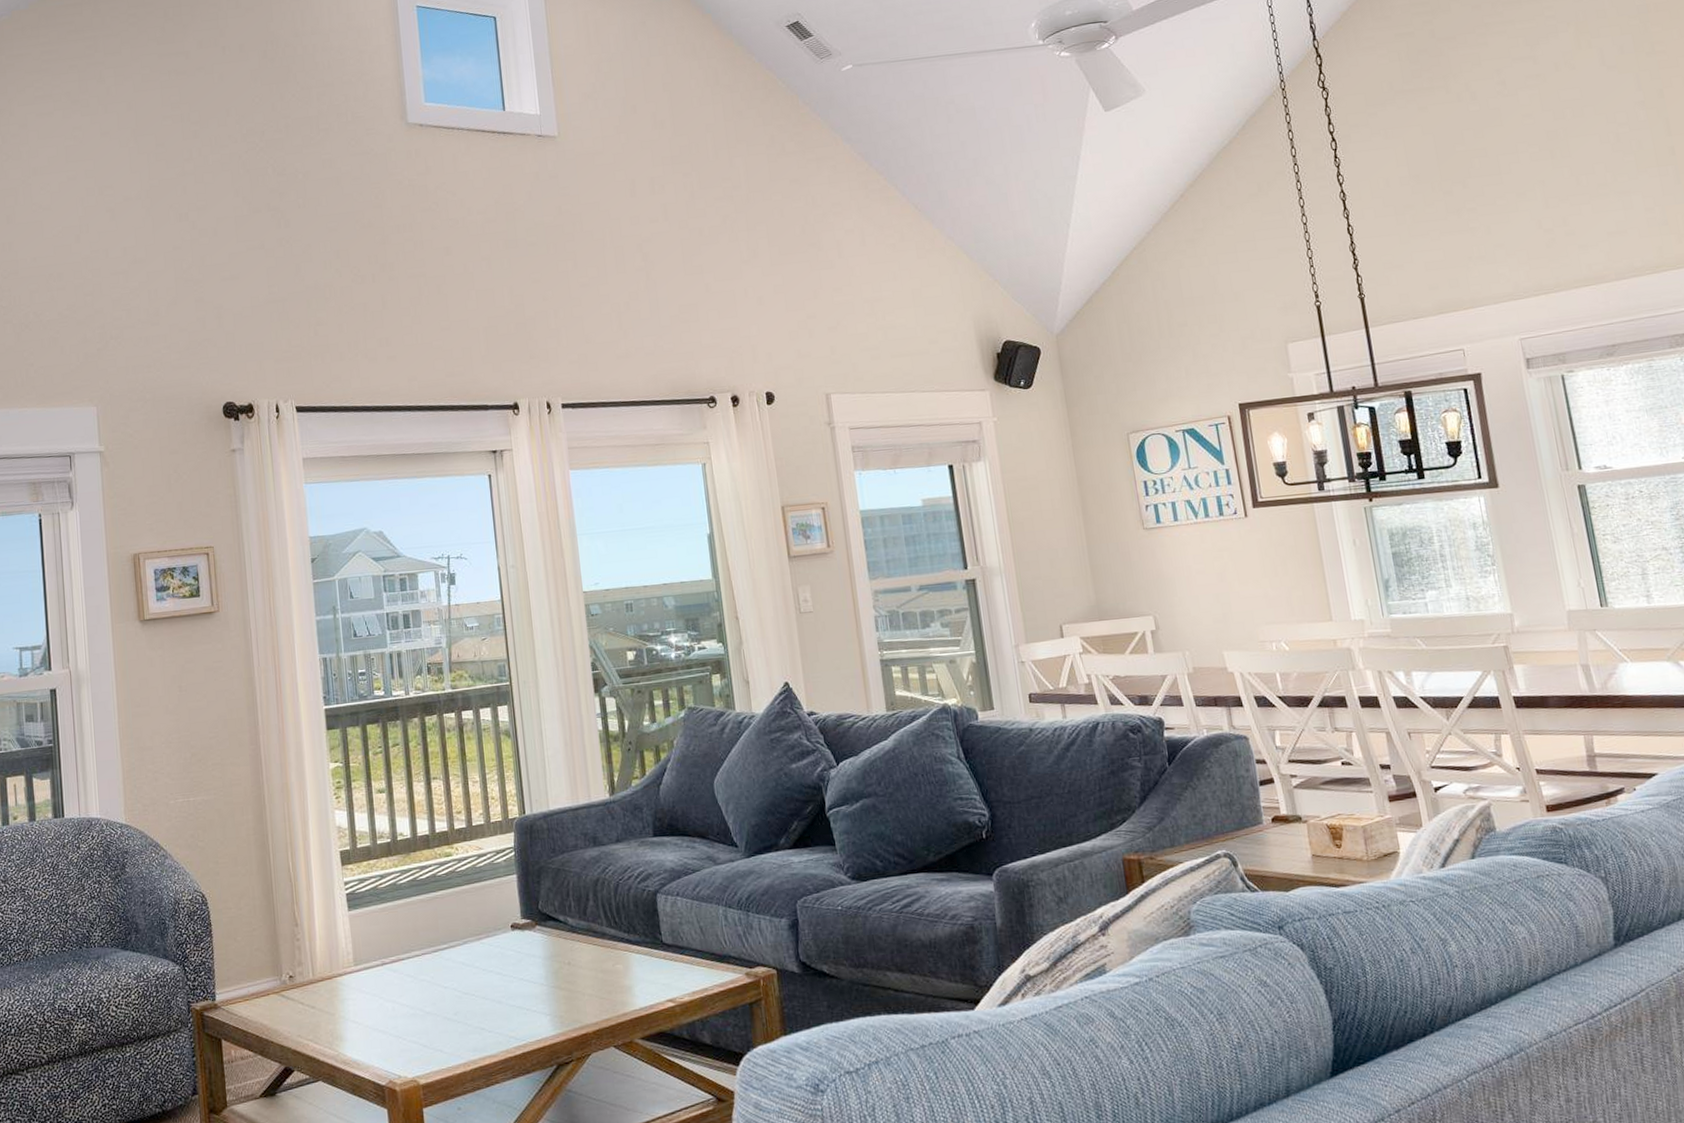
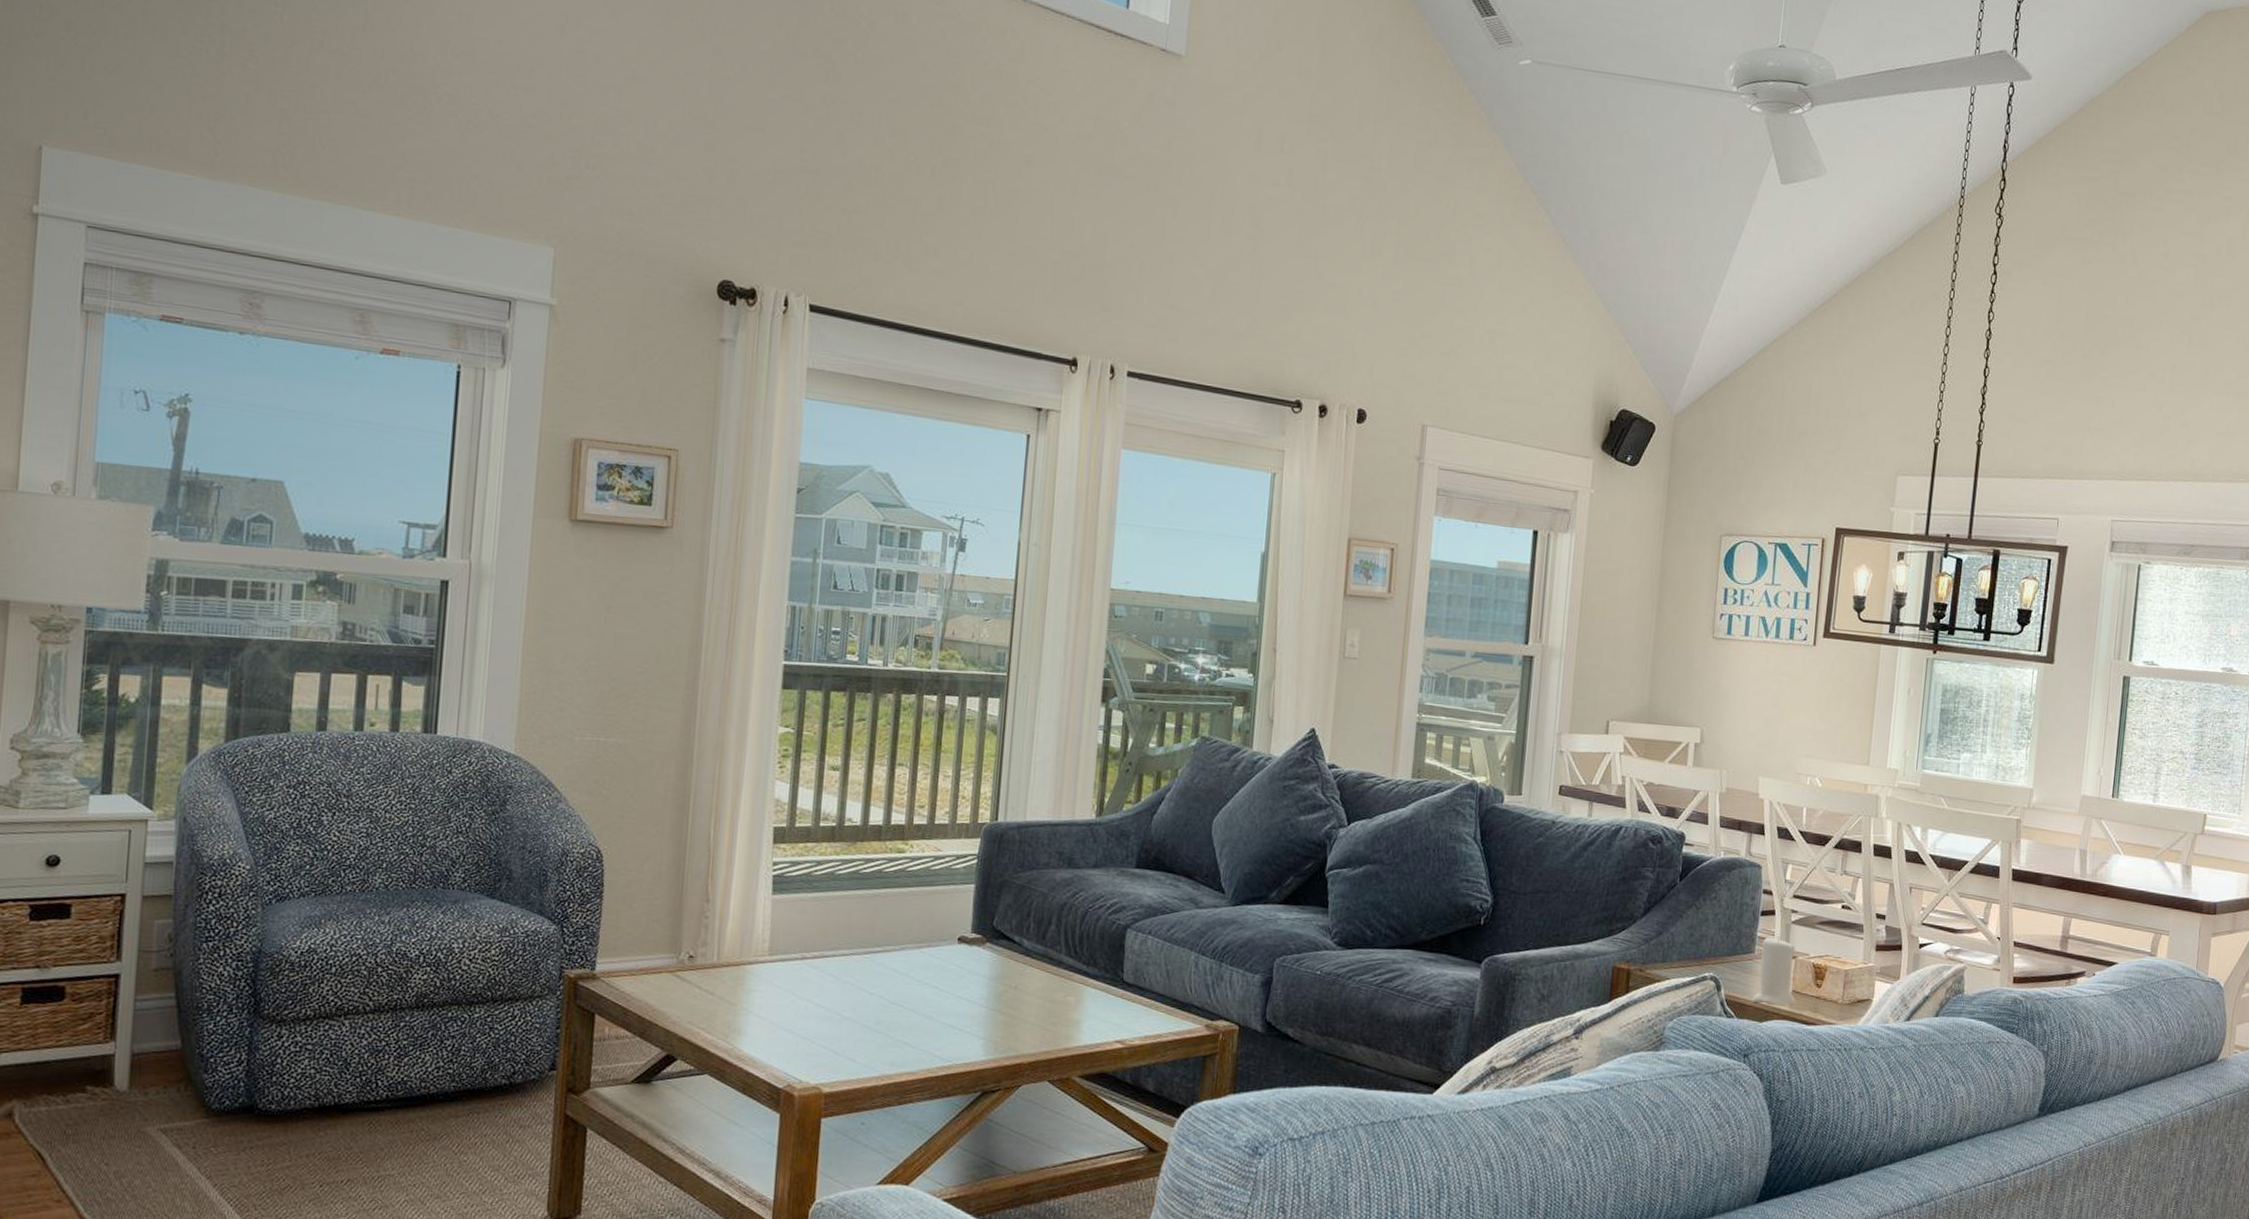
candle: none [1268,803,1318,873] -> present [1752,936,1796,1006]

